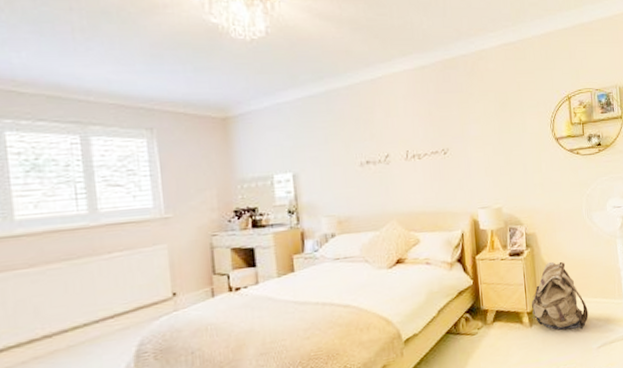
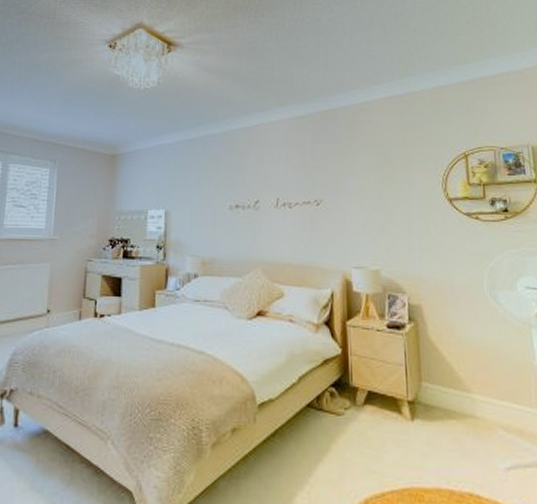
backpack: present [532,261,589,330] -> none [414,343,492,437]

